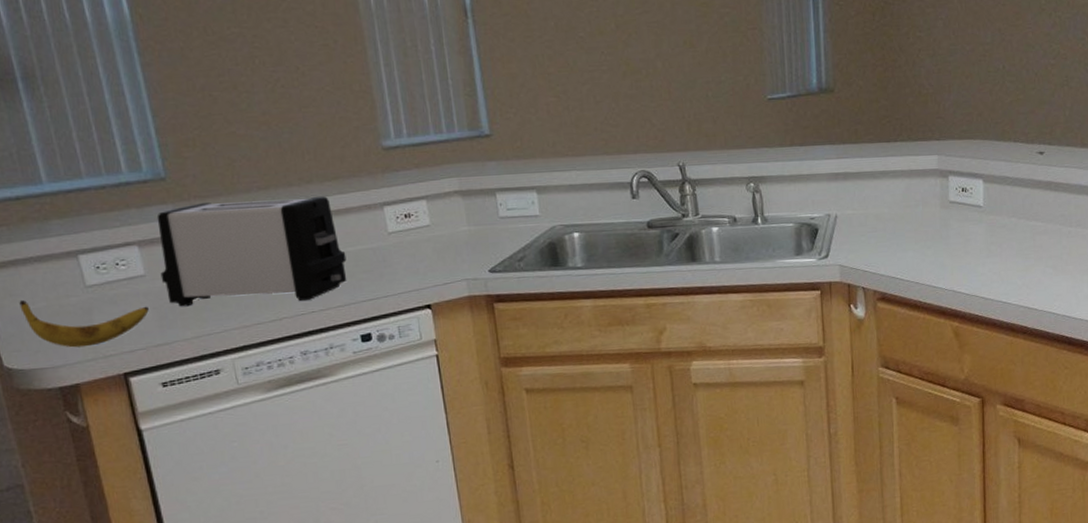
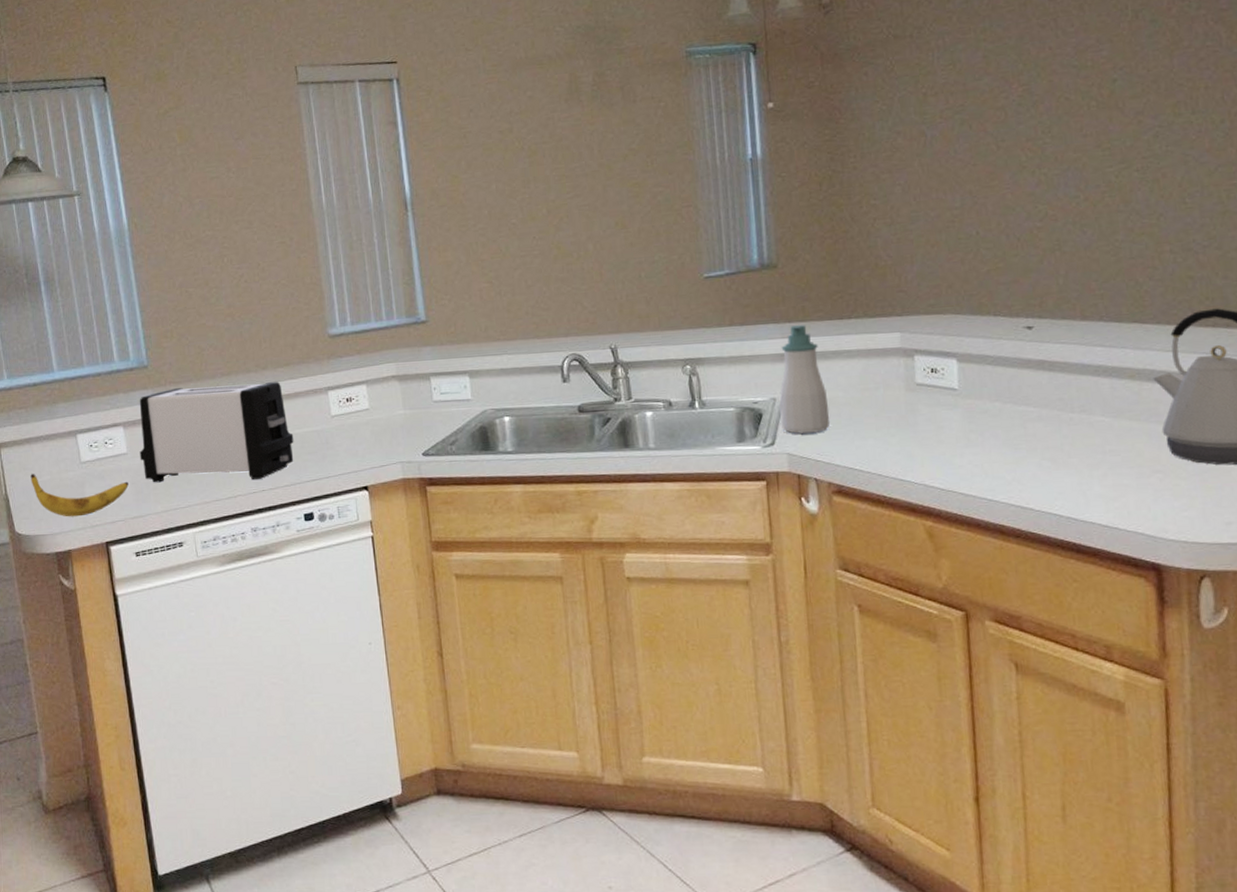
soap bottle: none [833,147,877,247] -> present [779,325,830,434]

